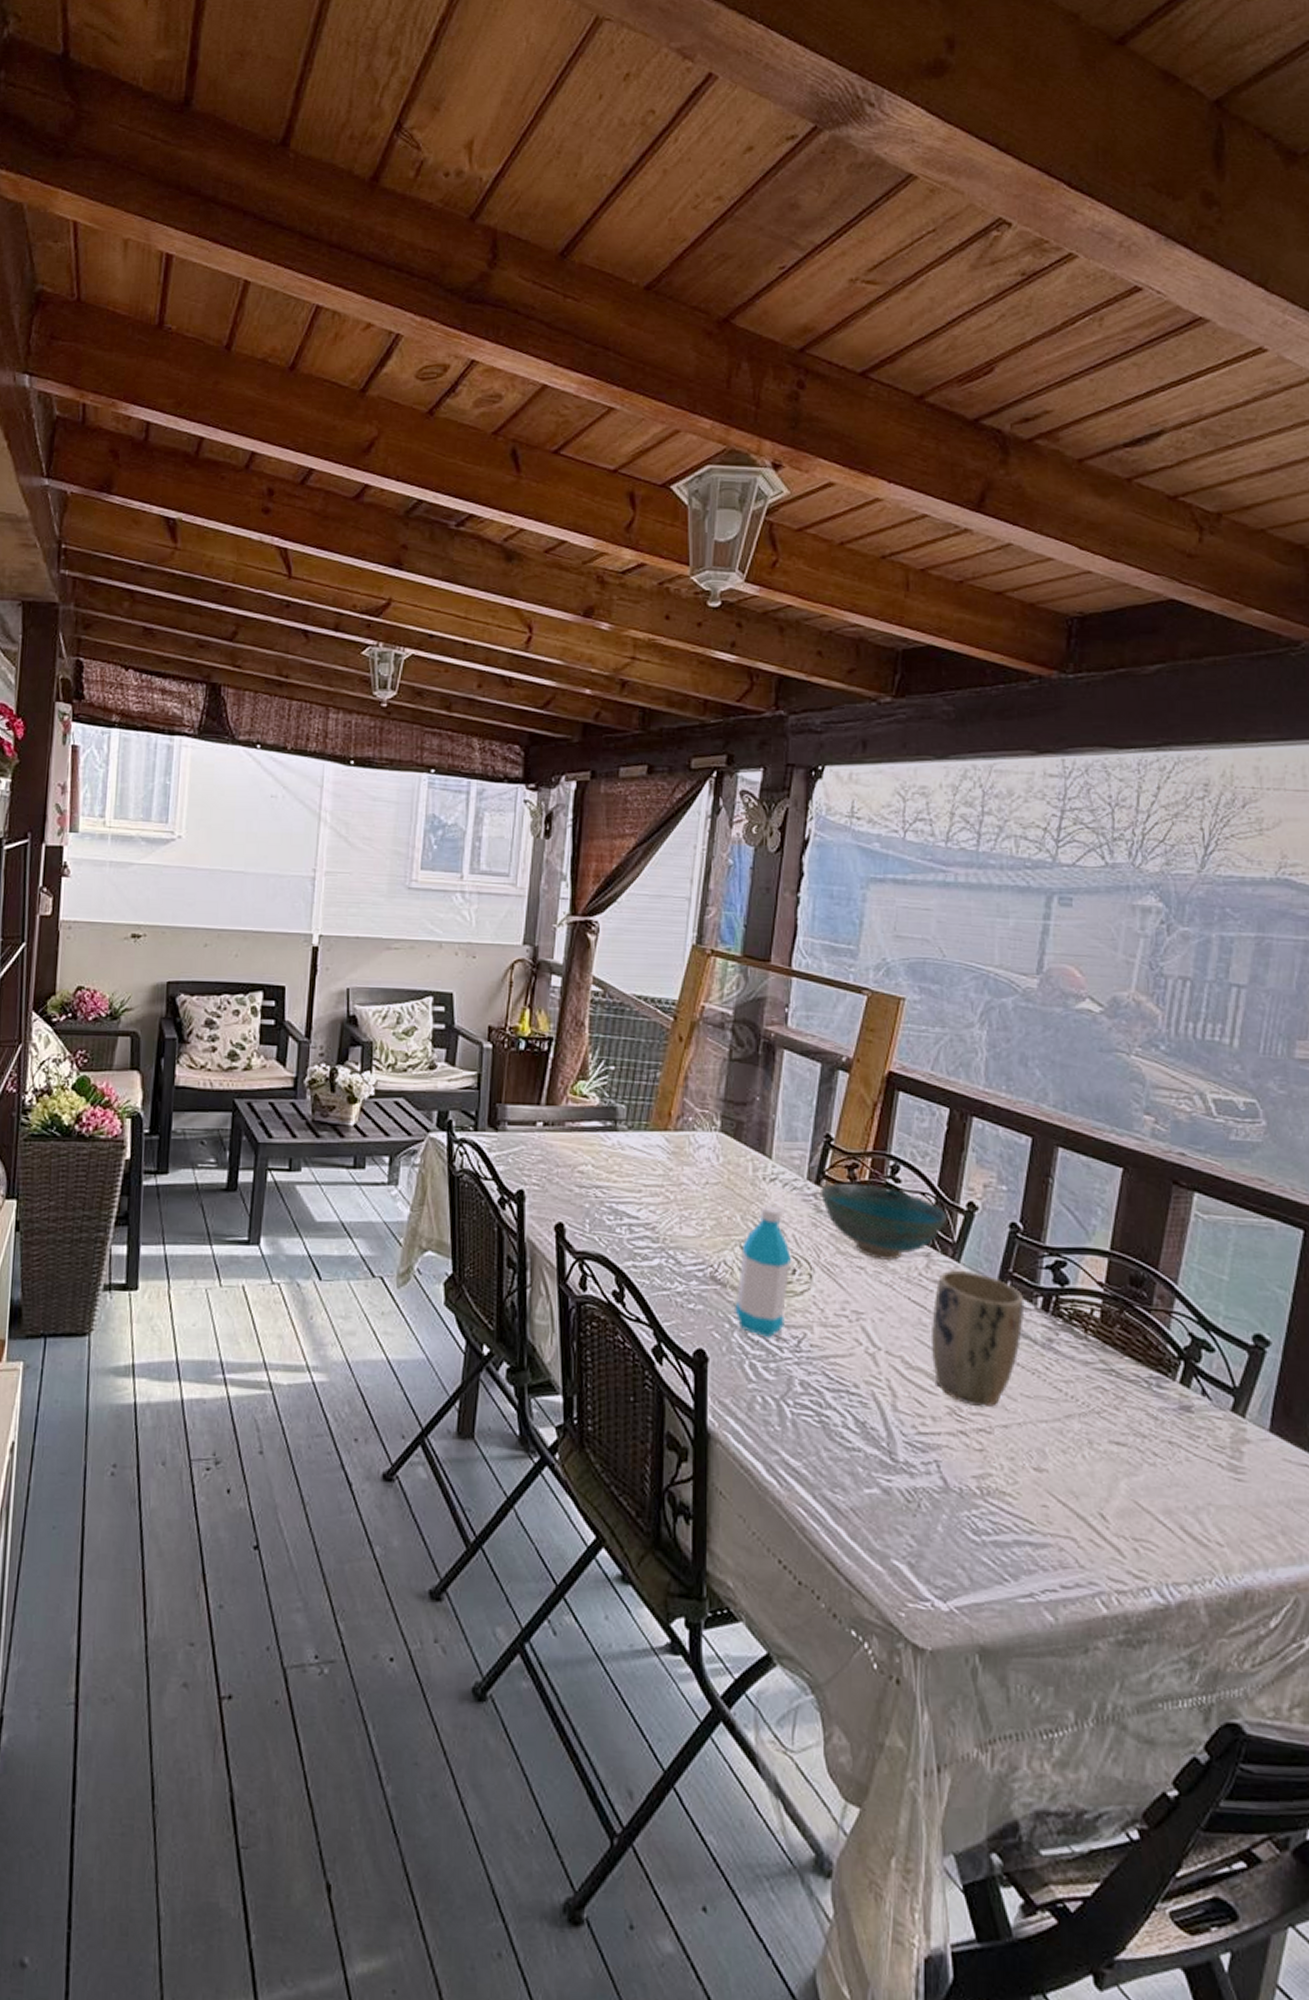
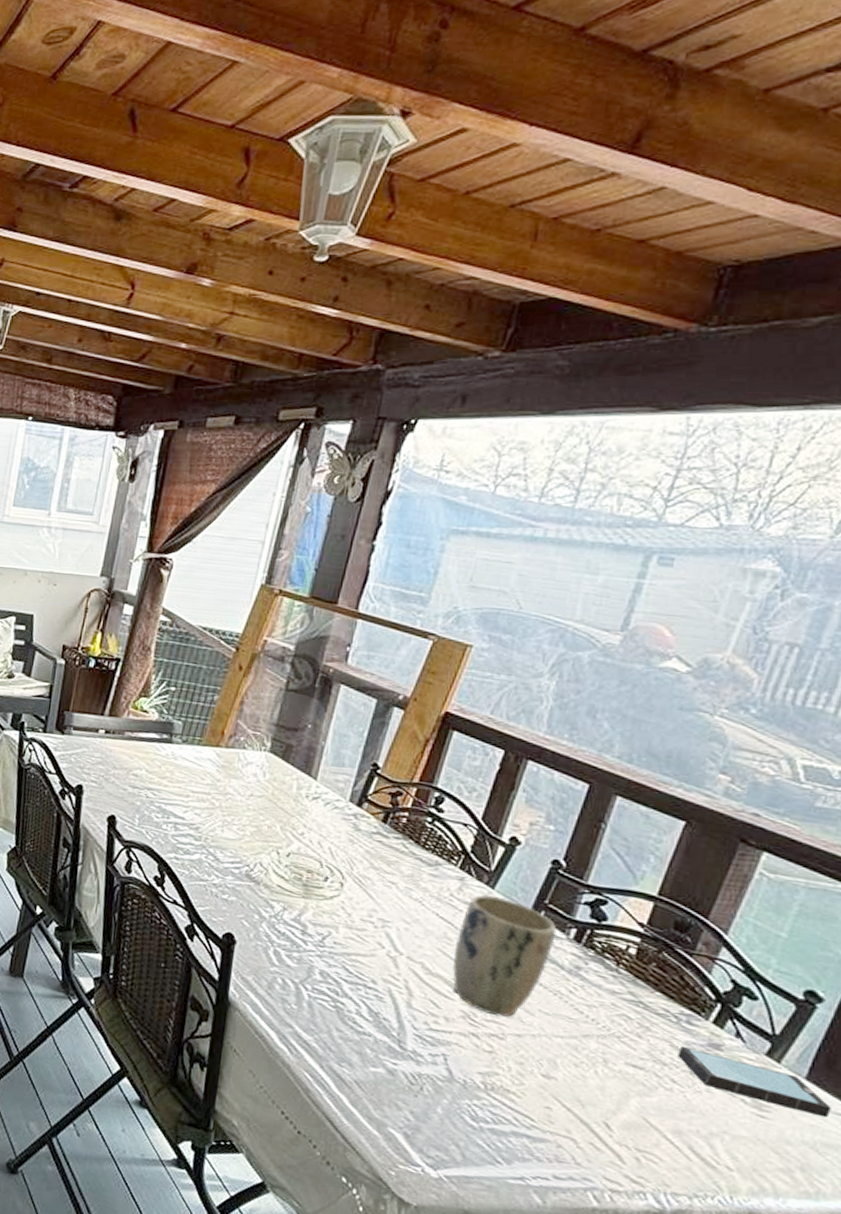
water bottle: present [735,1206,791,1338] -> none [265,820,325,932]
bowl: present [821,1182,948,1262] -> none [361,806,488,881]
smartphone: none [1154,1412,1297,1471] -> present [677,1045,832,1118]

